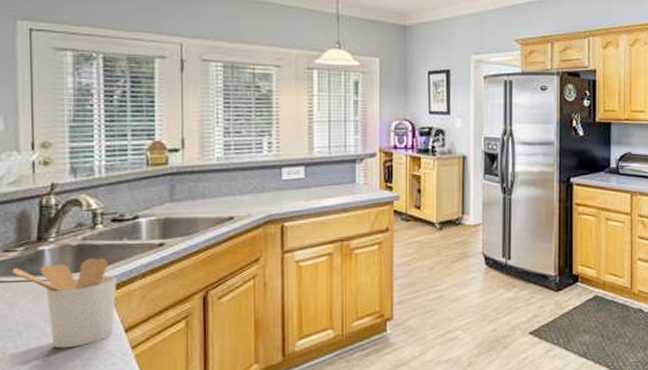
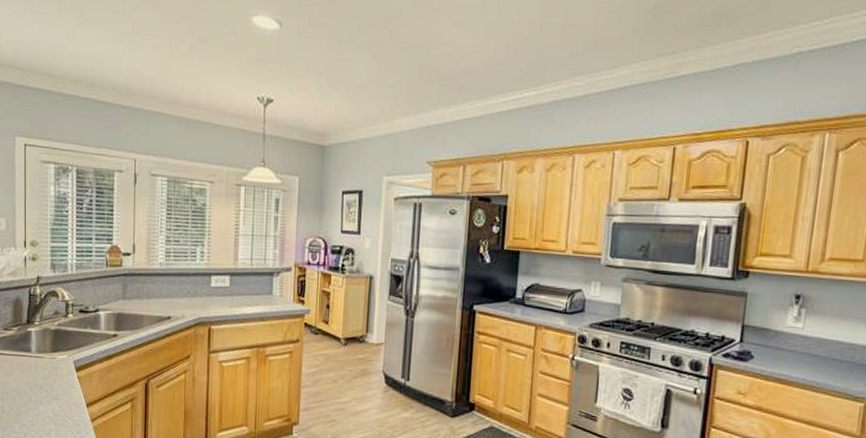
utensil holder: present [11,258,117,349] -> none [9,342,82,414]

